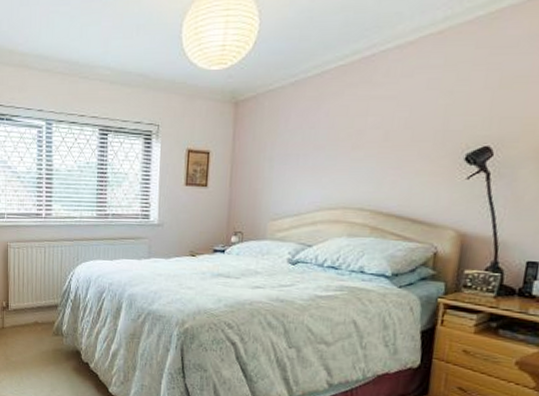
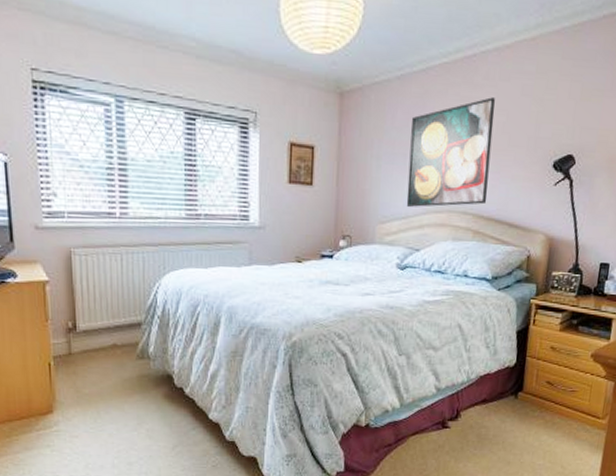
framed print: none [298,94,396,205] -> present [406,97,495,207]

